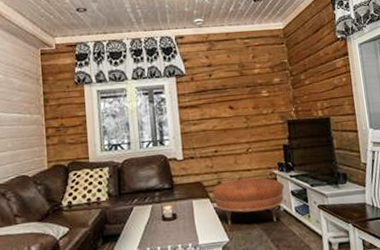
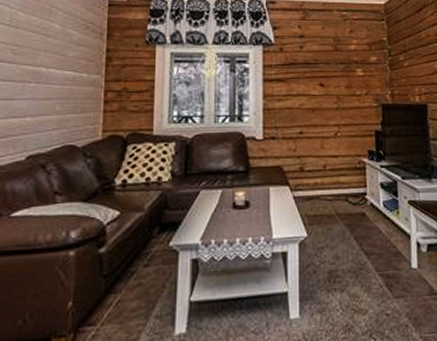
ottoman: present [212,177,284,226] -> none [293,164,373,218]

